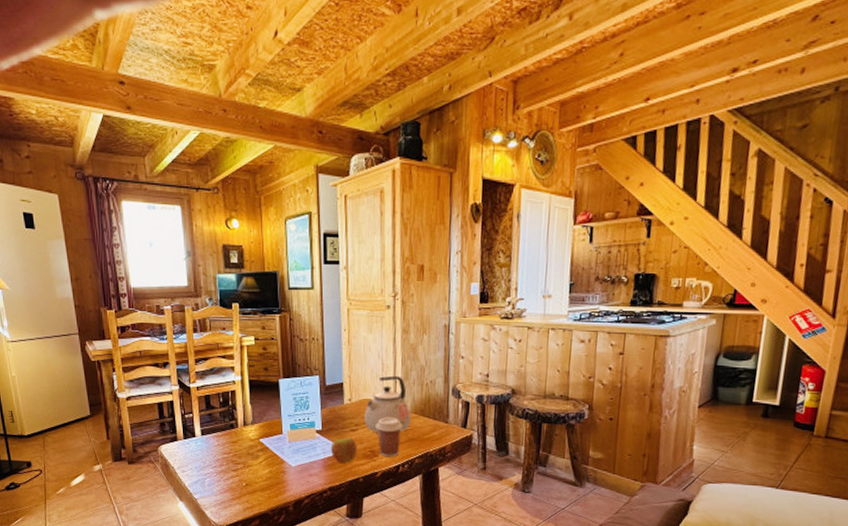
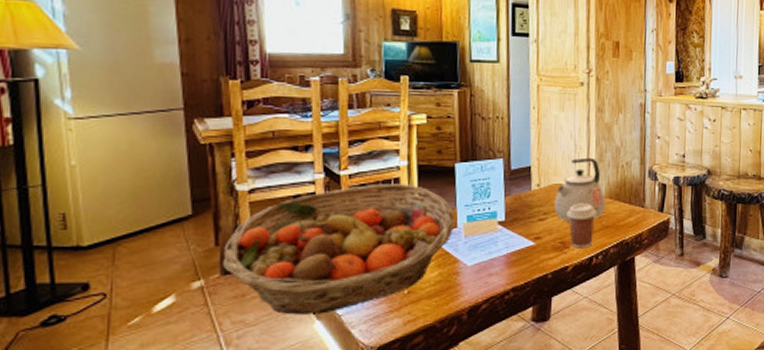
fruit basket: none [113,395,281,497] -> present [223,184,456,315]
apple: present [330,437,357,463] -> none [514,228,546,258]

